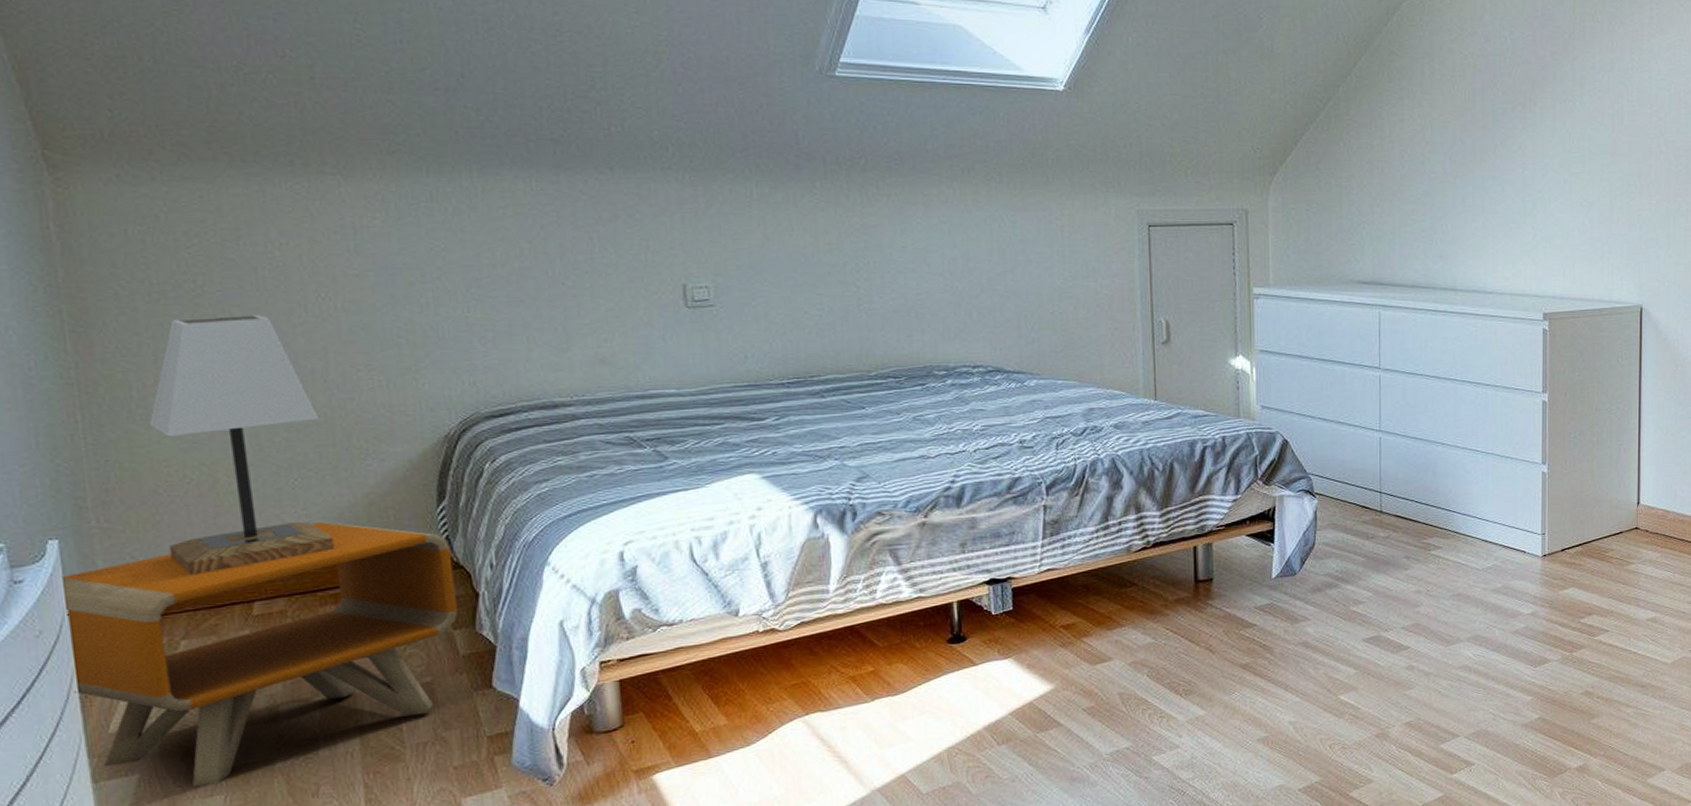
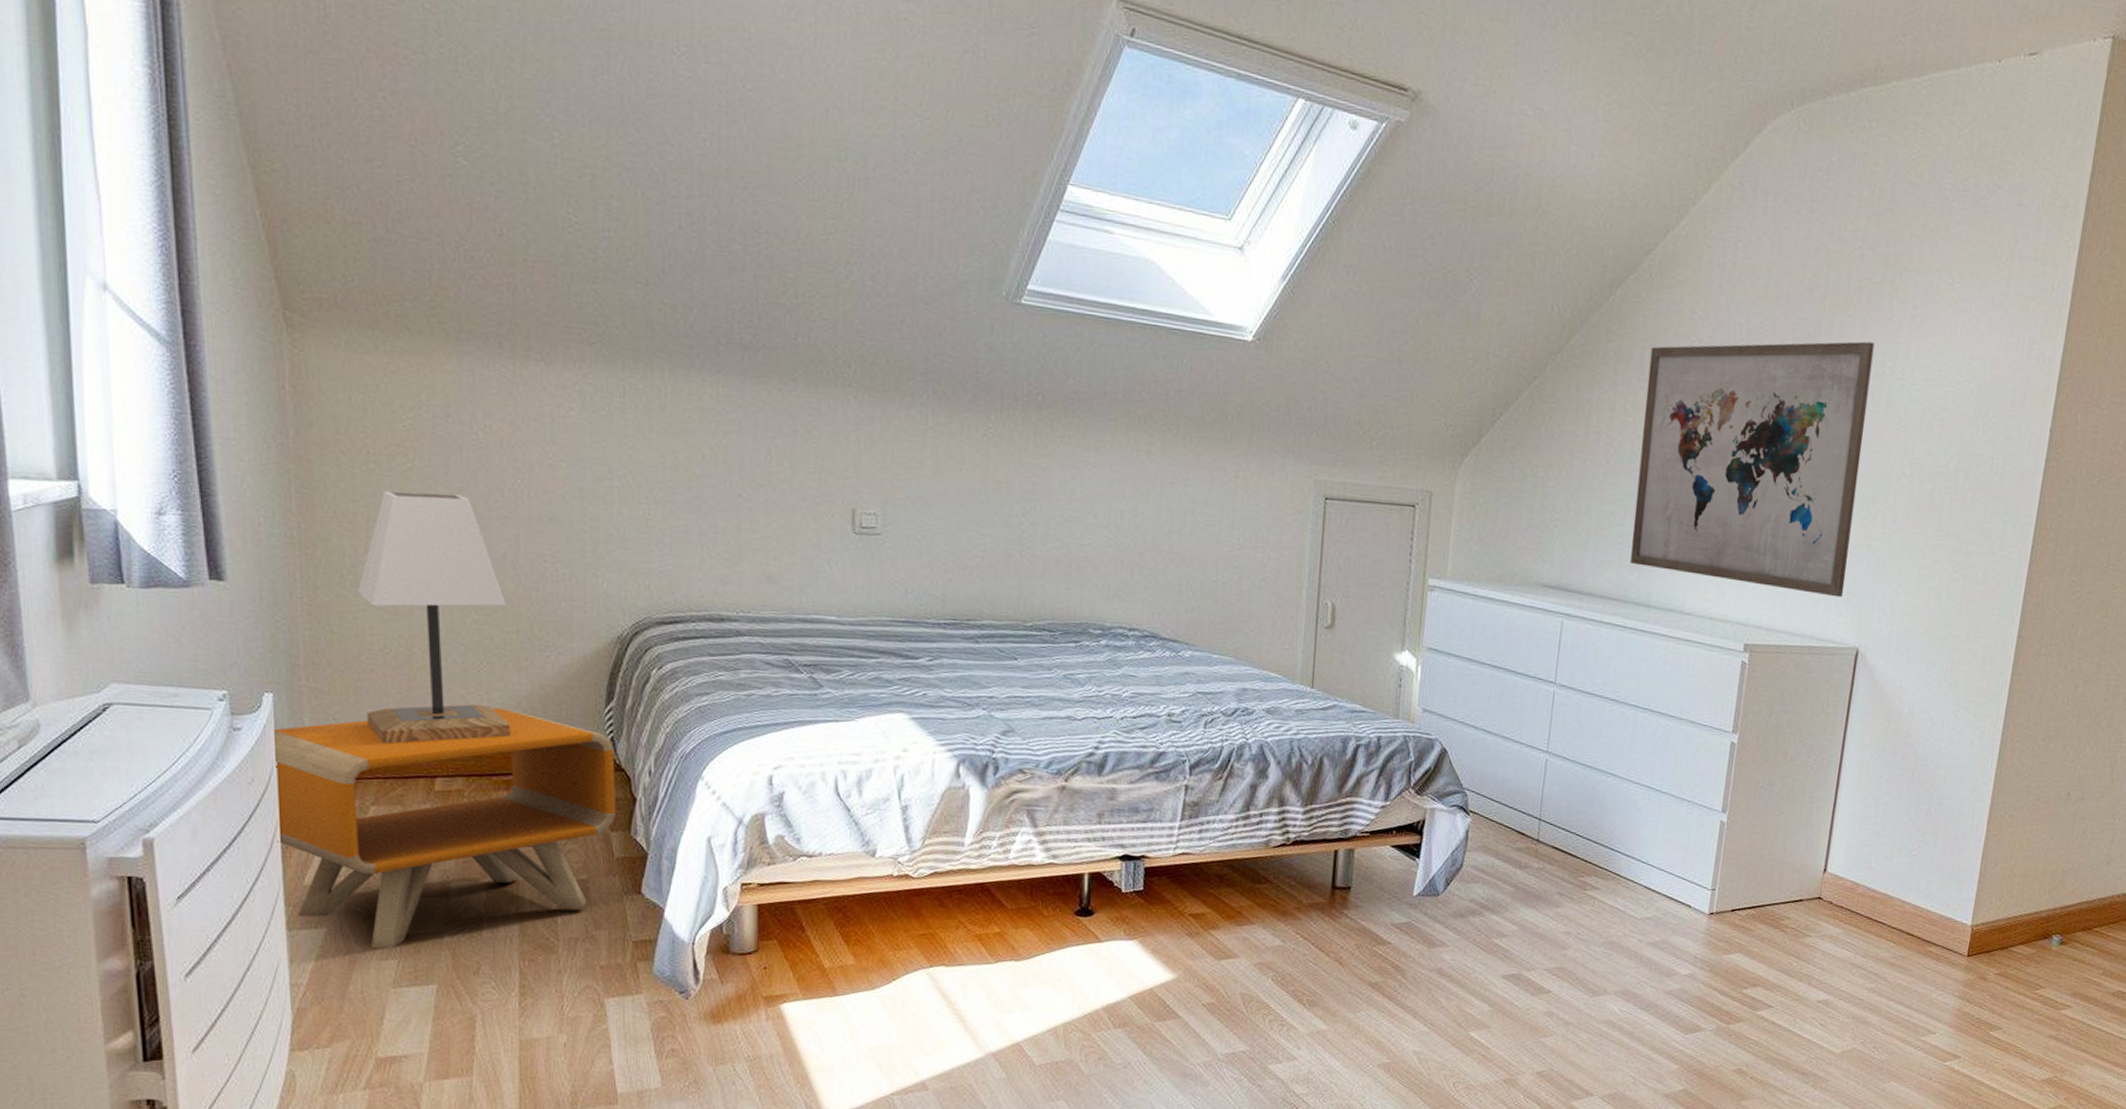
wall art: none [1430,42,1623,264] -> present [1630,341,1875,598]

